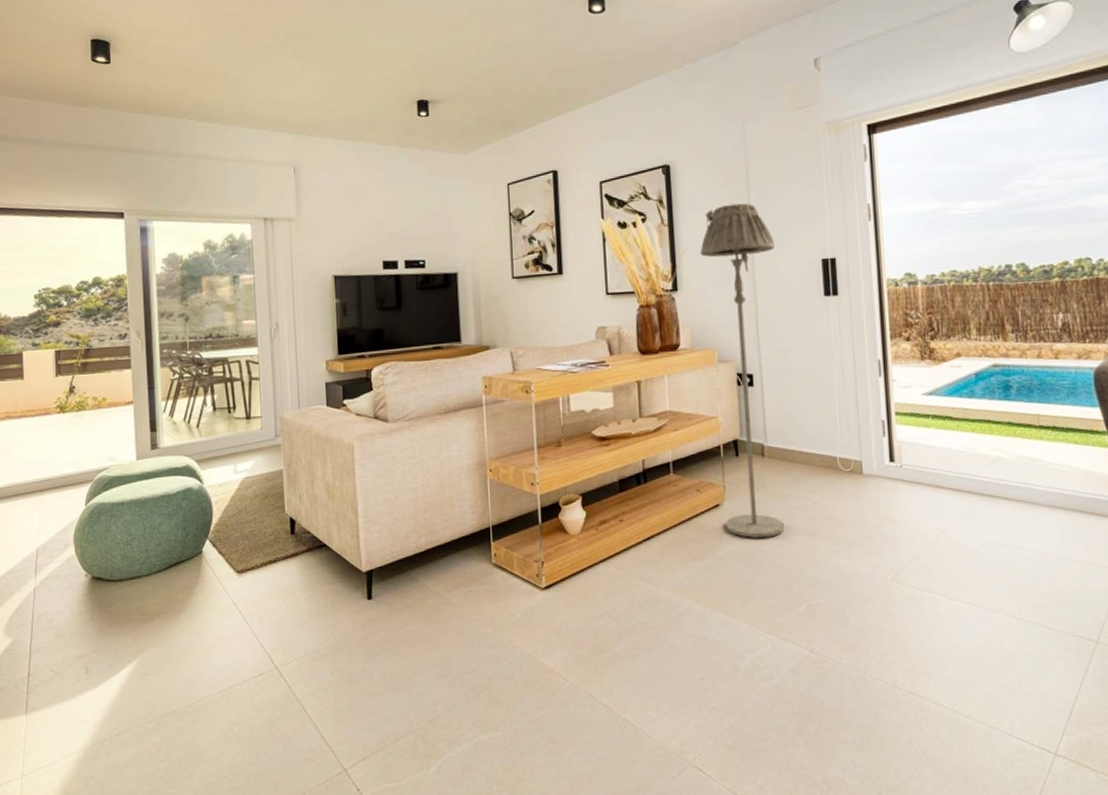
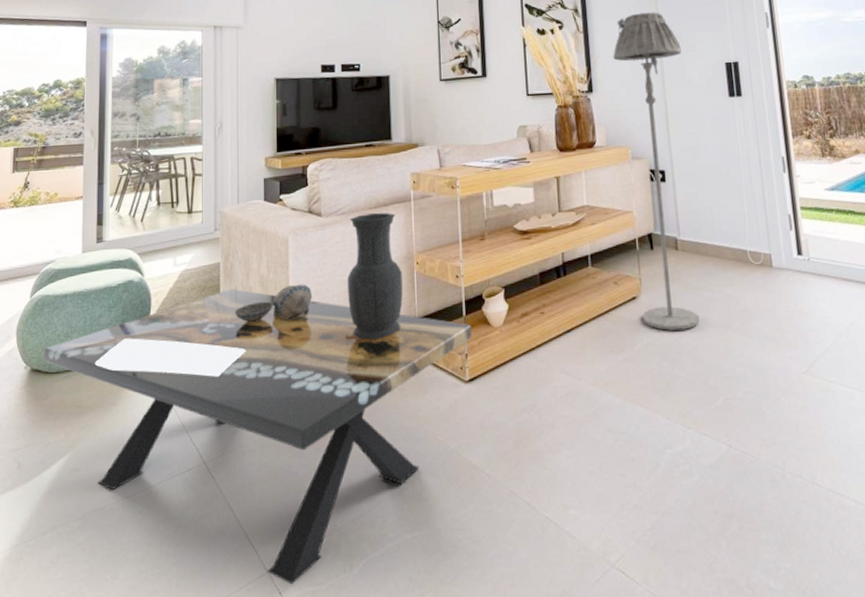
coffee table: none [104,497,548,782] -> present [43,289,472,585]
decorative bowl: none [300,491,381,530] -> present [234,284,312,322]
vase: none [417,418,476,548] -> present [348,212,403,341]

